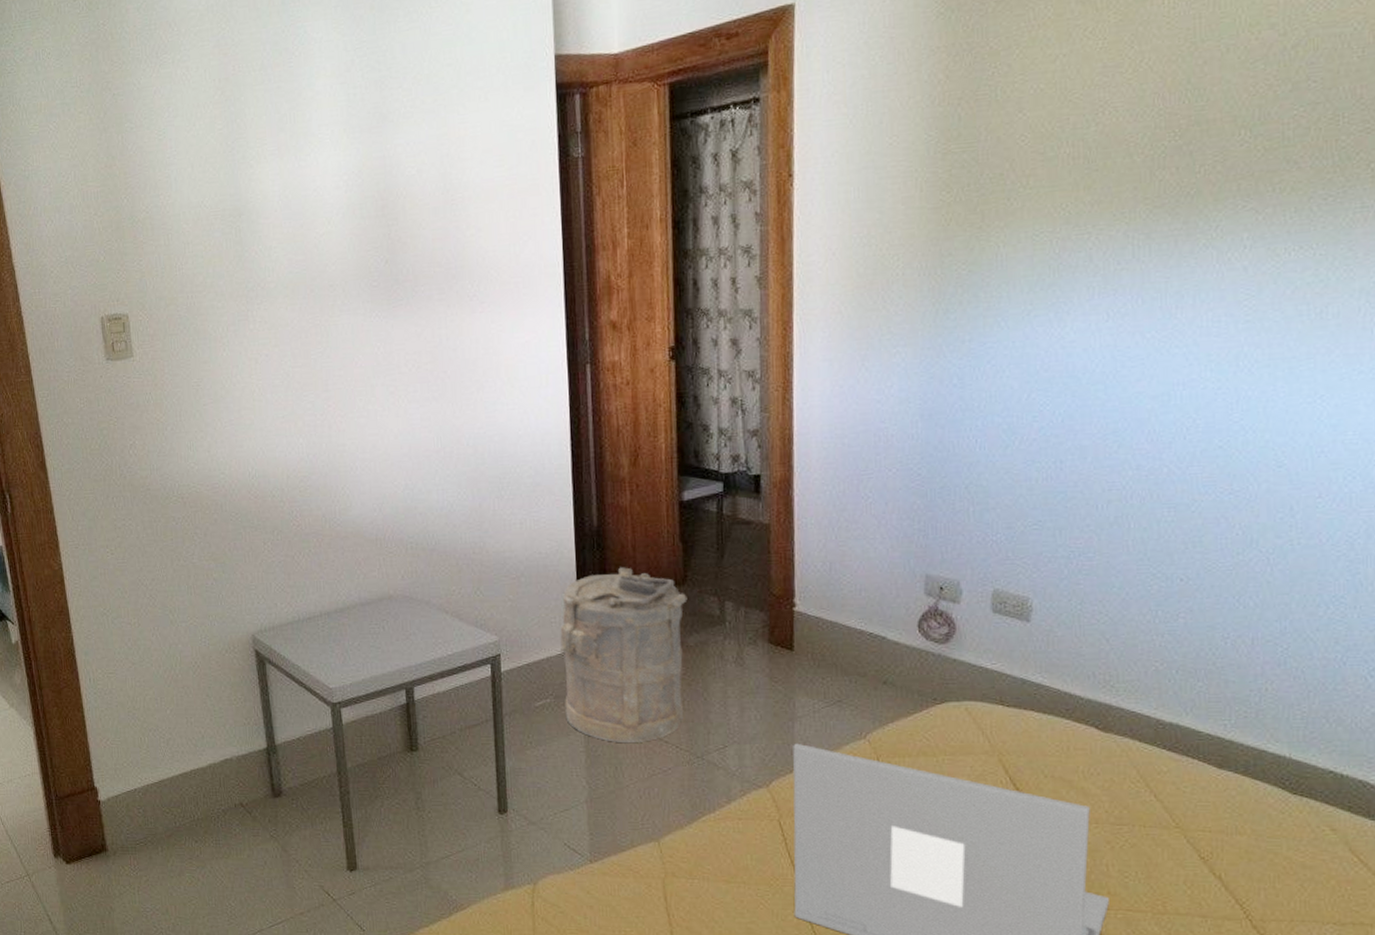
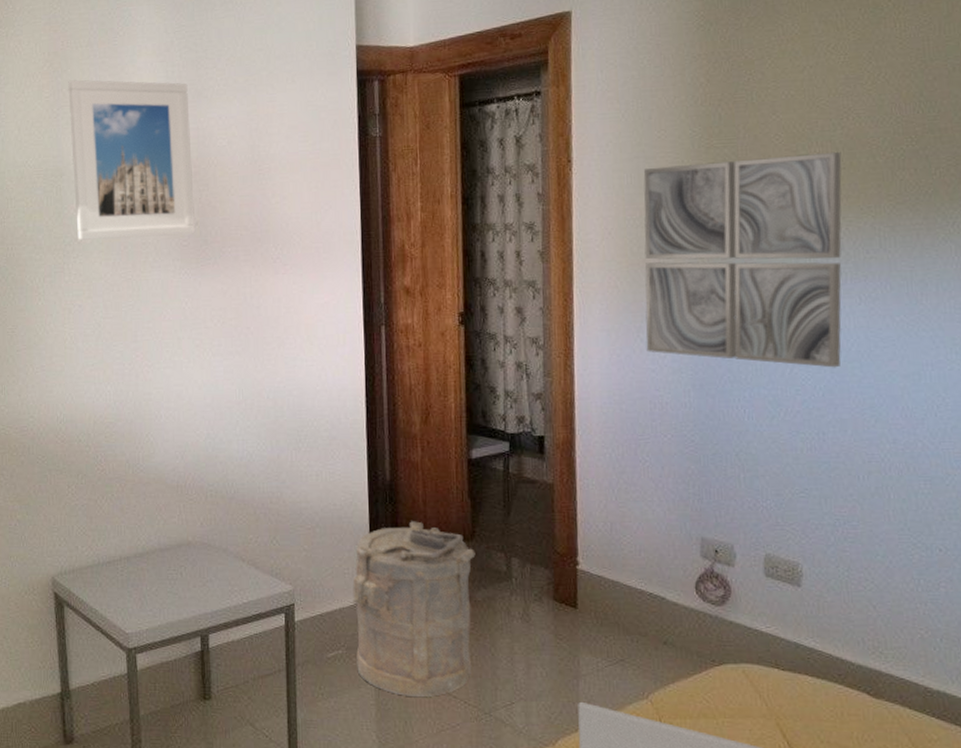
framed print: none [242,106,386,285] -> present [68,80,196,240]
wall art: none [871,151,1095,392] -> present [643,151,842,368]

